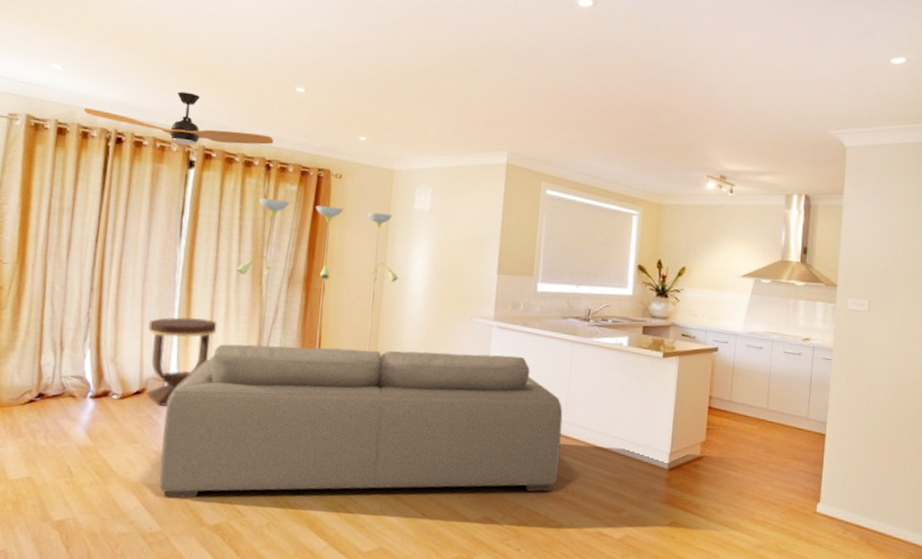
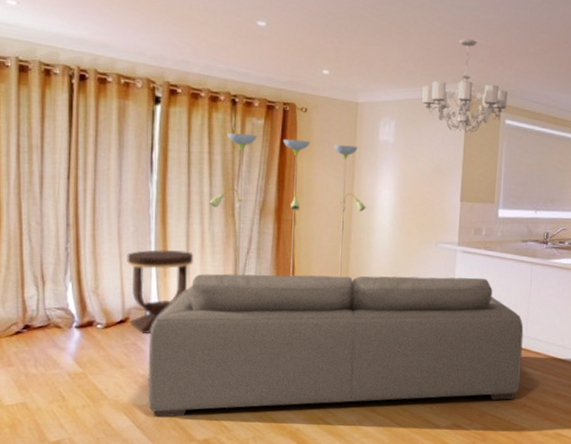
electric fan: present [83,91,274,148] -> none [43,27,239,84]
chandelier: none [460,107,549,203] -> present [422,38,508,133]

